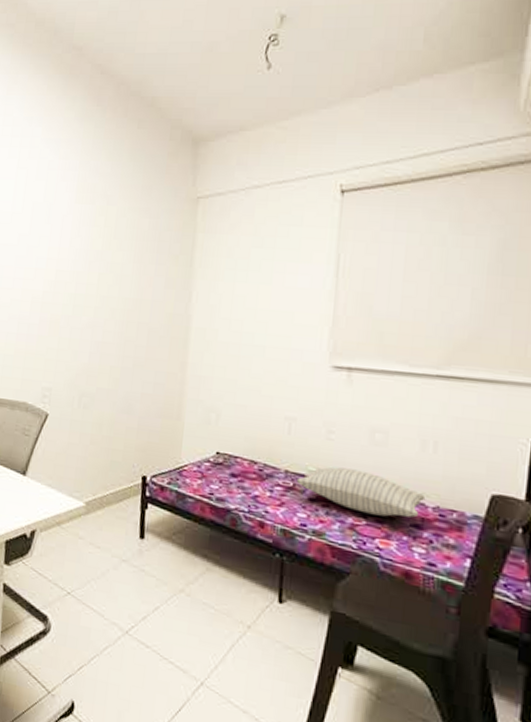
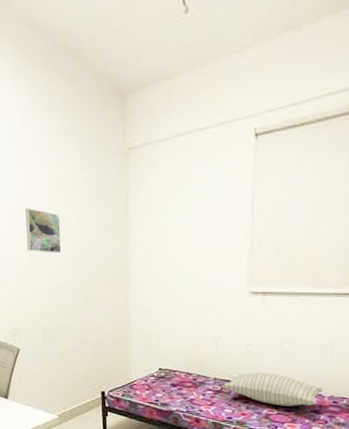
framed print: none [72,253,115,306] -> present [25,208,62,254]

